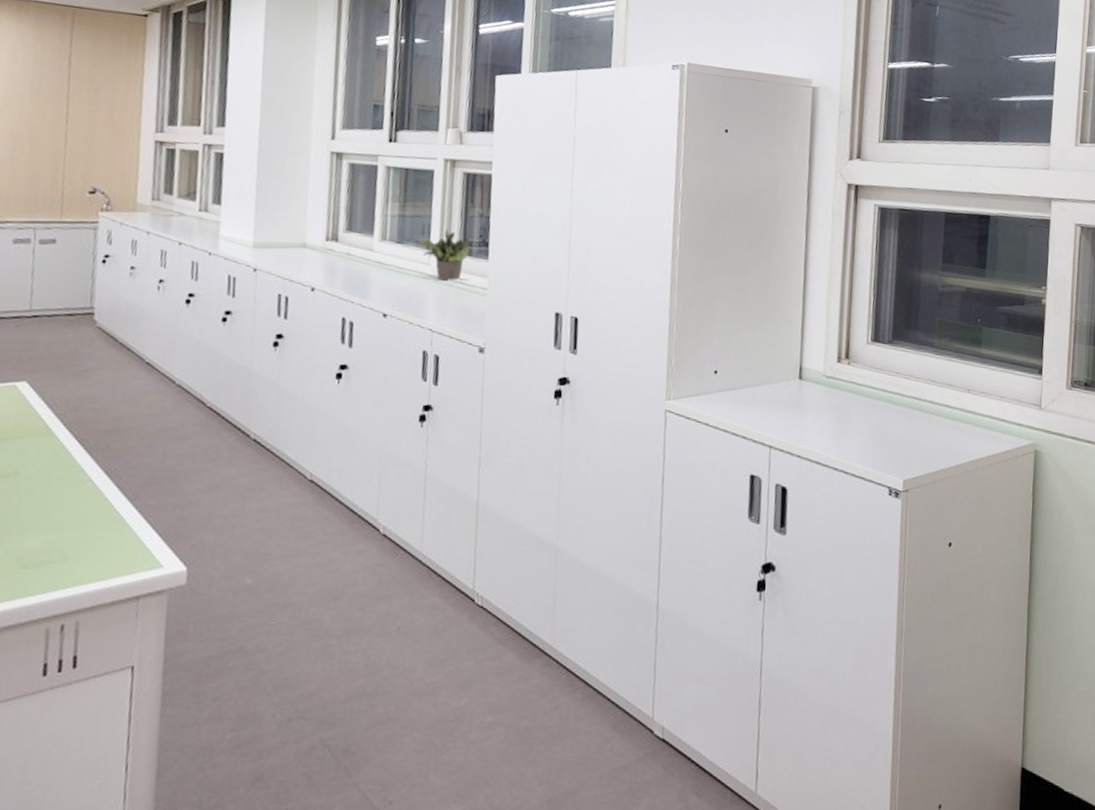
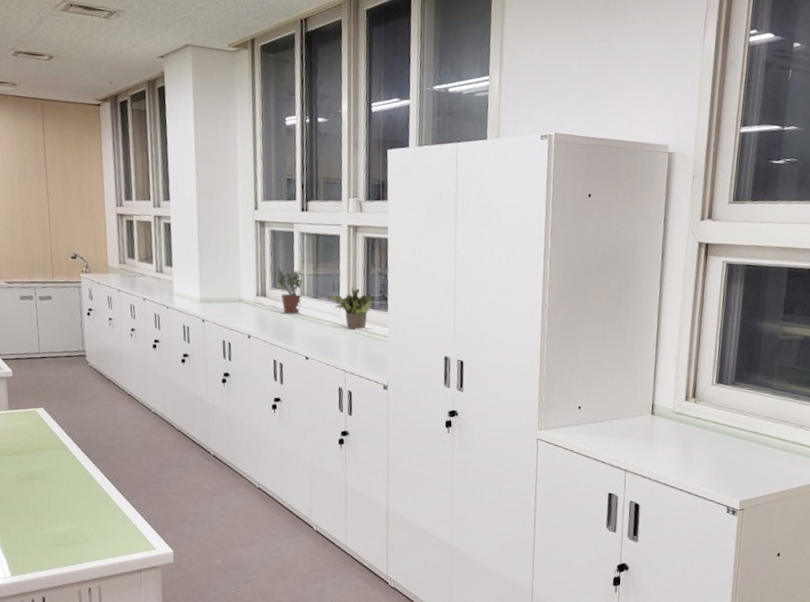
potted plant: none [350,206,387,263] -> present [274,266,303,315]

